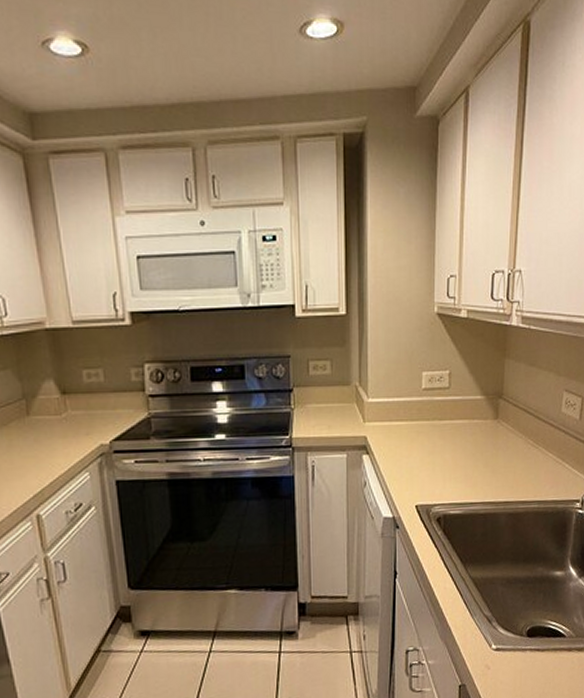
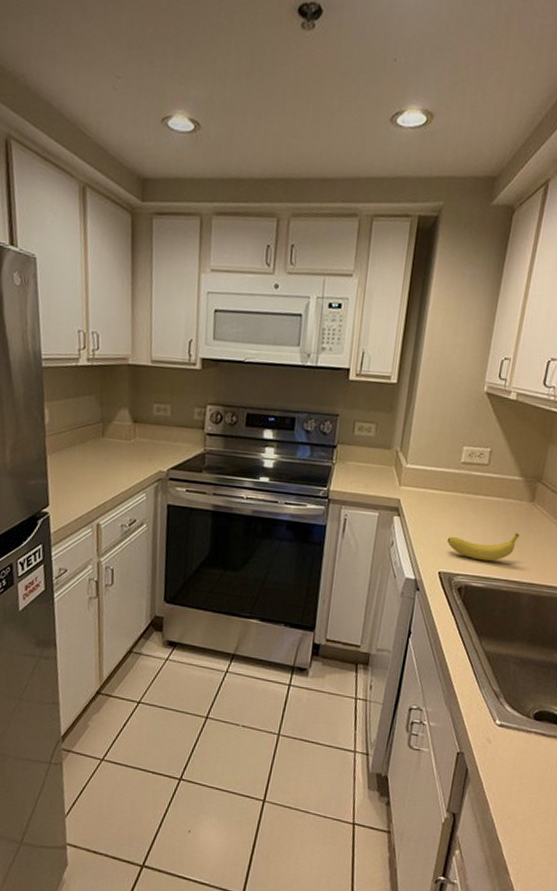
fruit: none [419,453,490,487] -> present [446,533,520,561]

